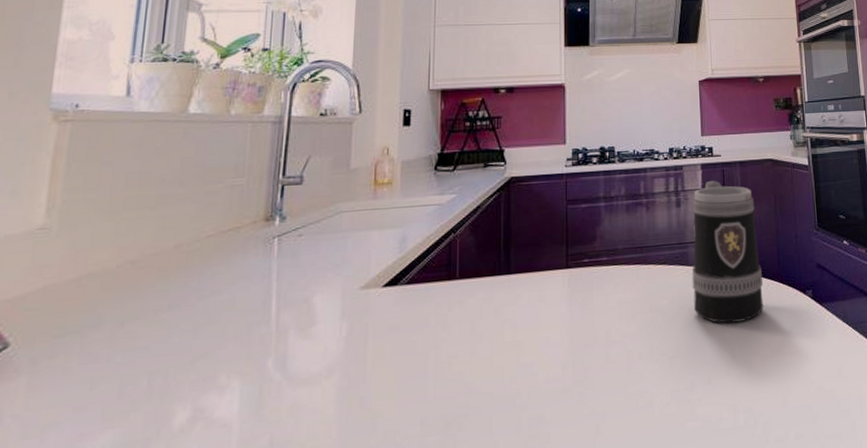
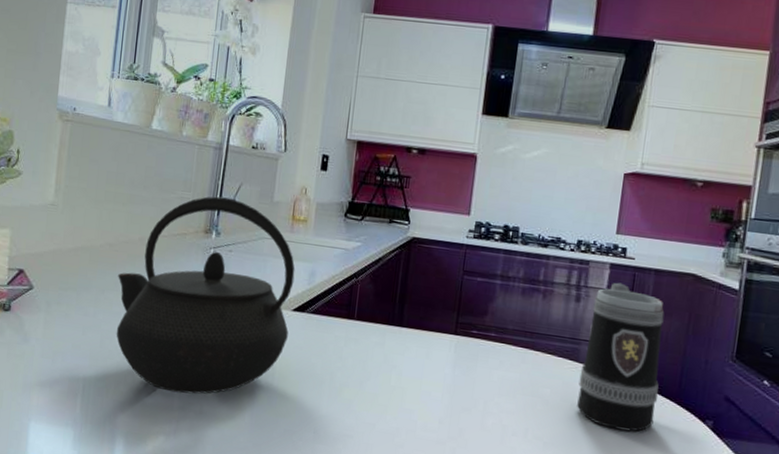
kettle: none [142,175,383,431] -> present [116,196,295,395]

